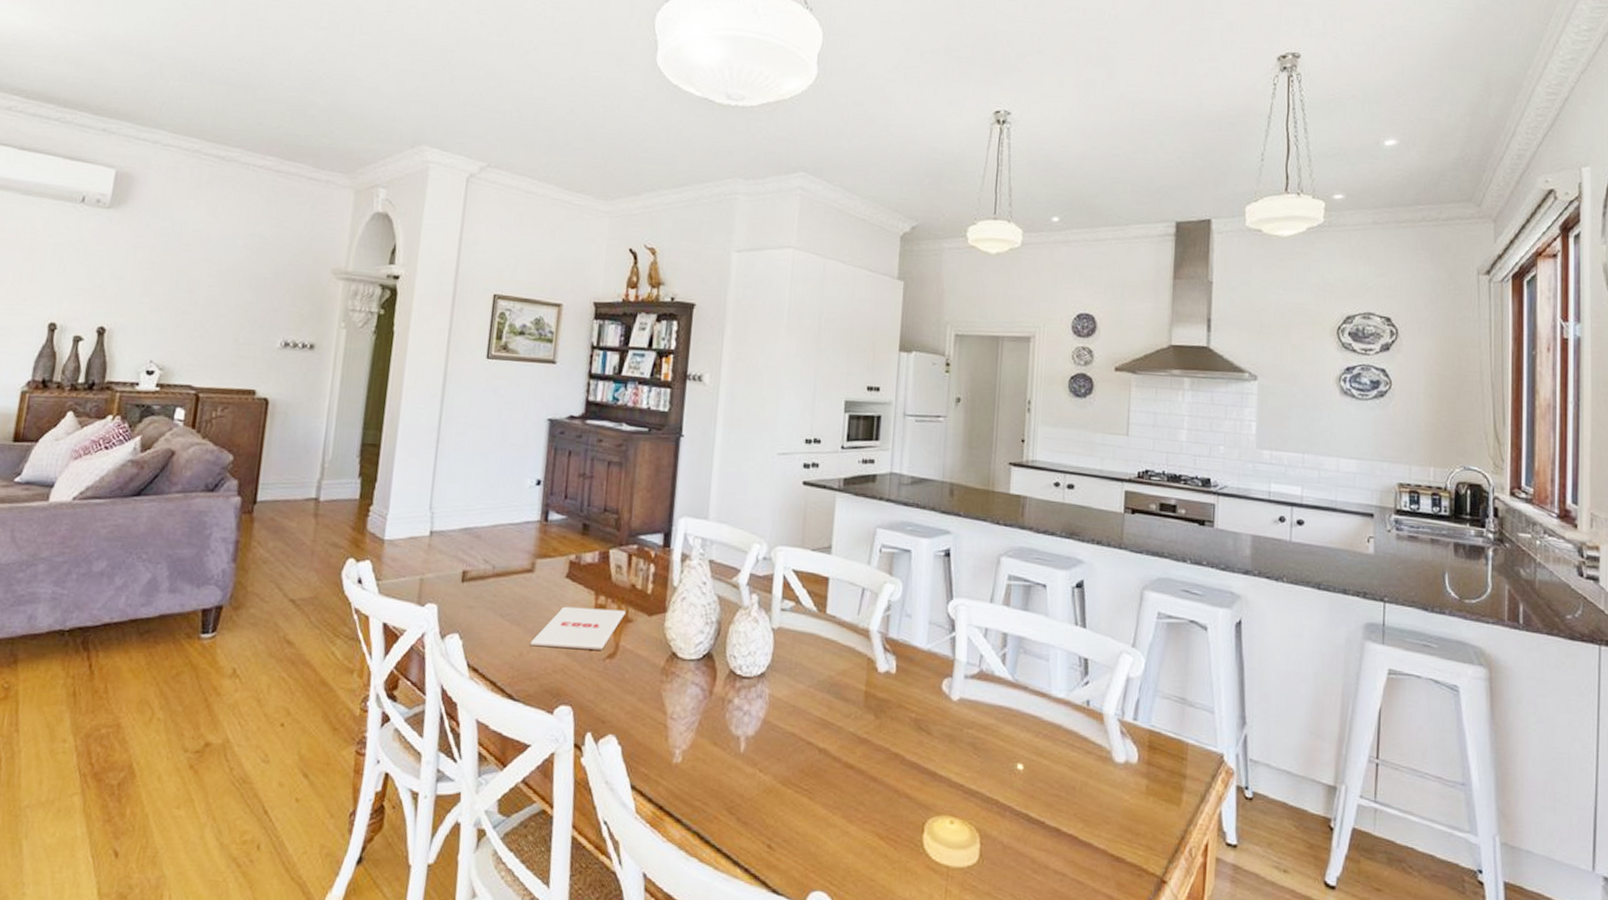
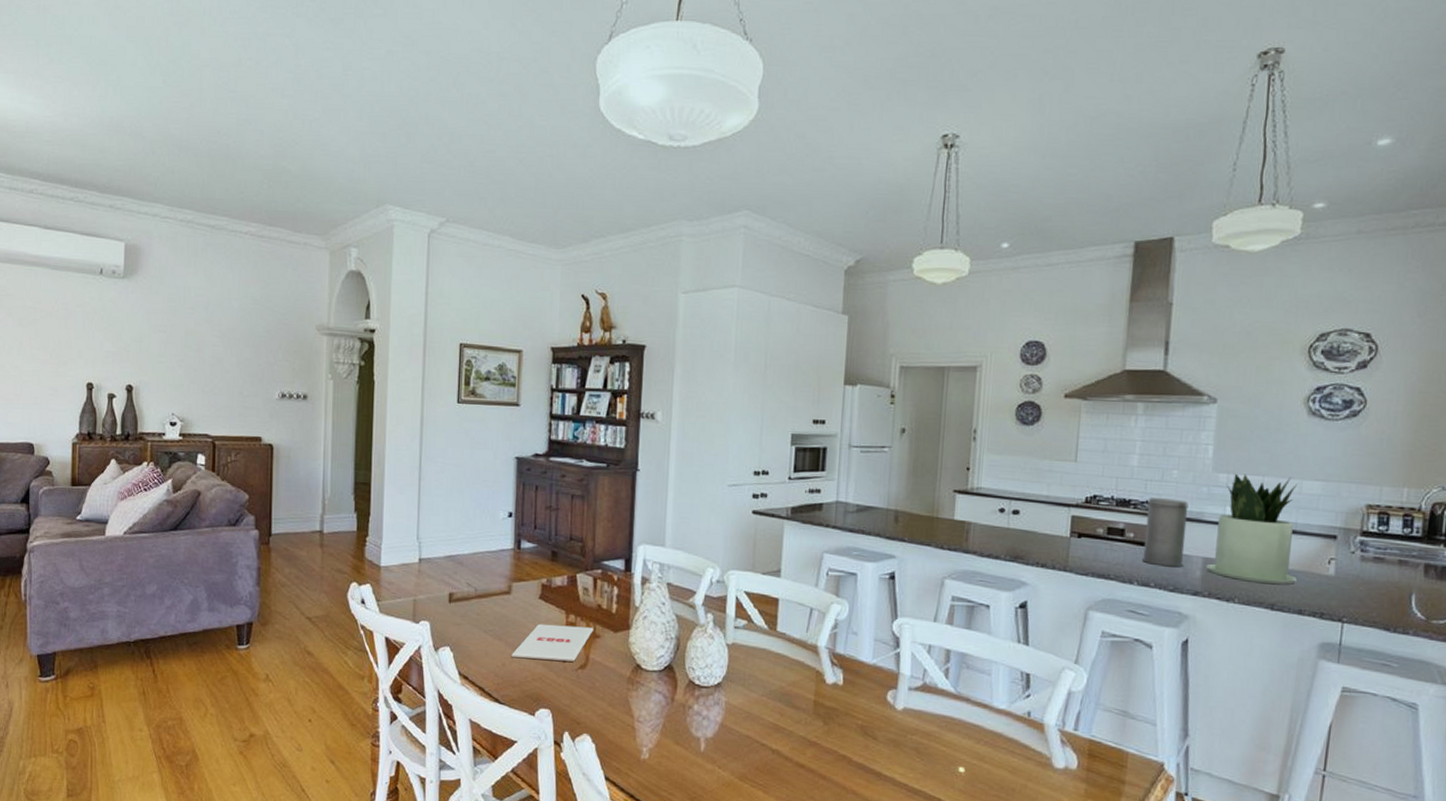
canister: none [1195,473,1236,546] -> present [1143,498,1189,568]
planter: none [1254,450,1339,564] -> present [1206,473,1298,585]

